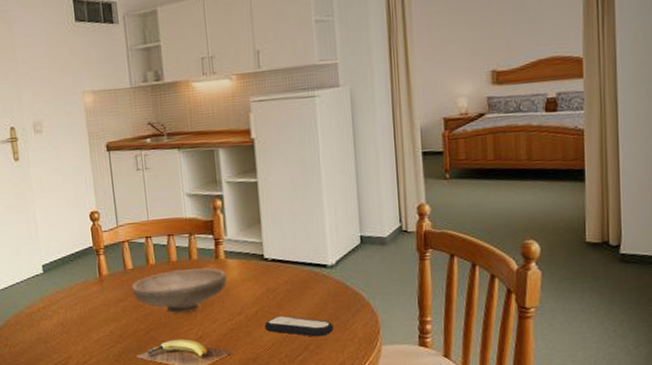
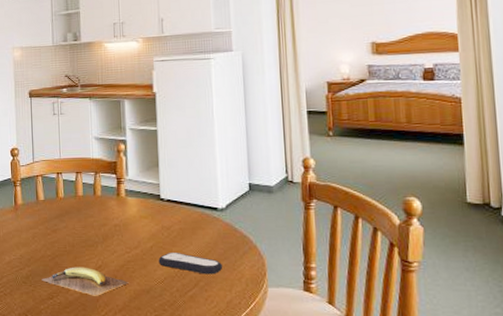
bowl: present [131,267,228,314] -> none [41,203,127,244]

